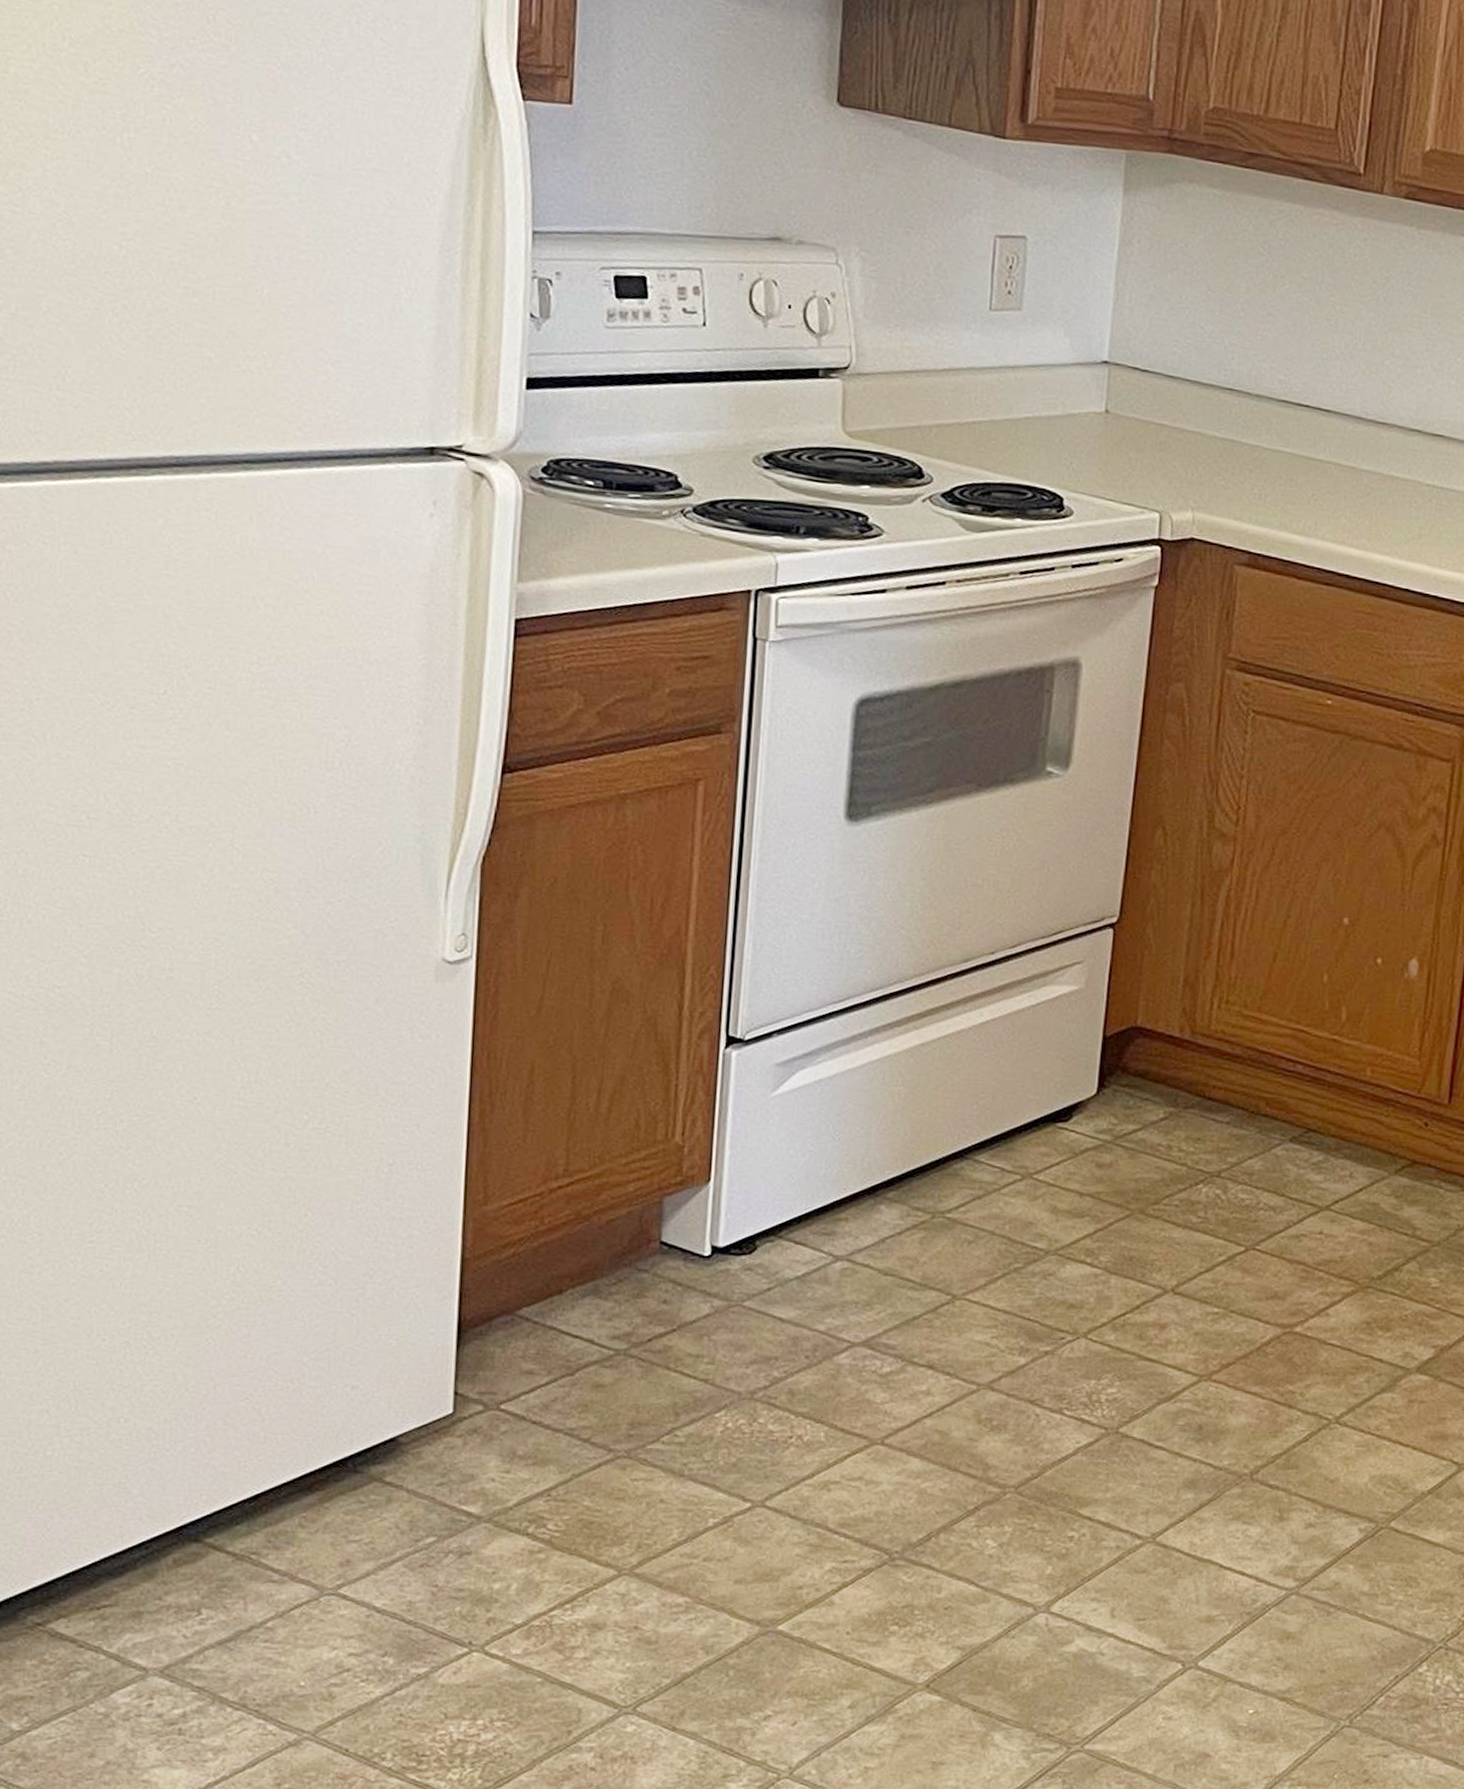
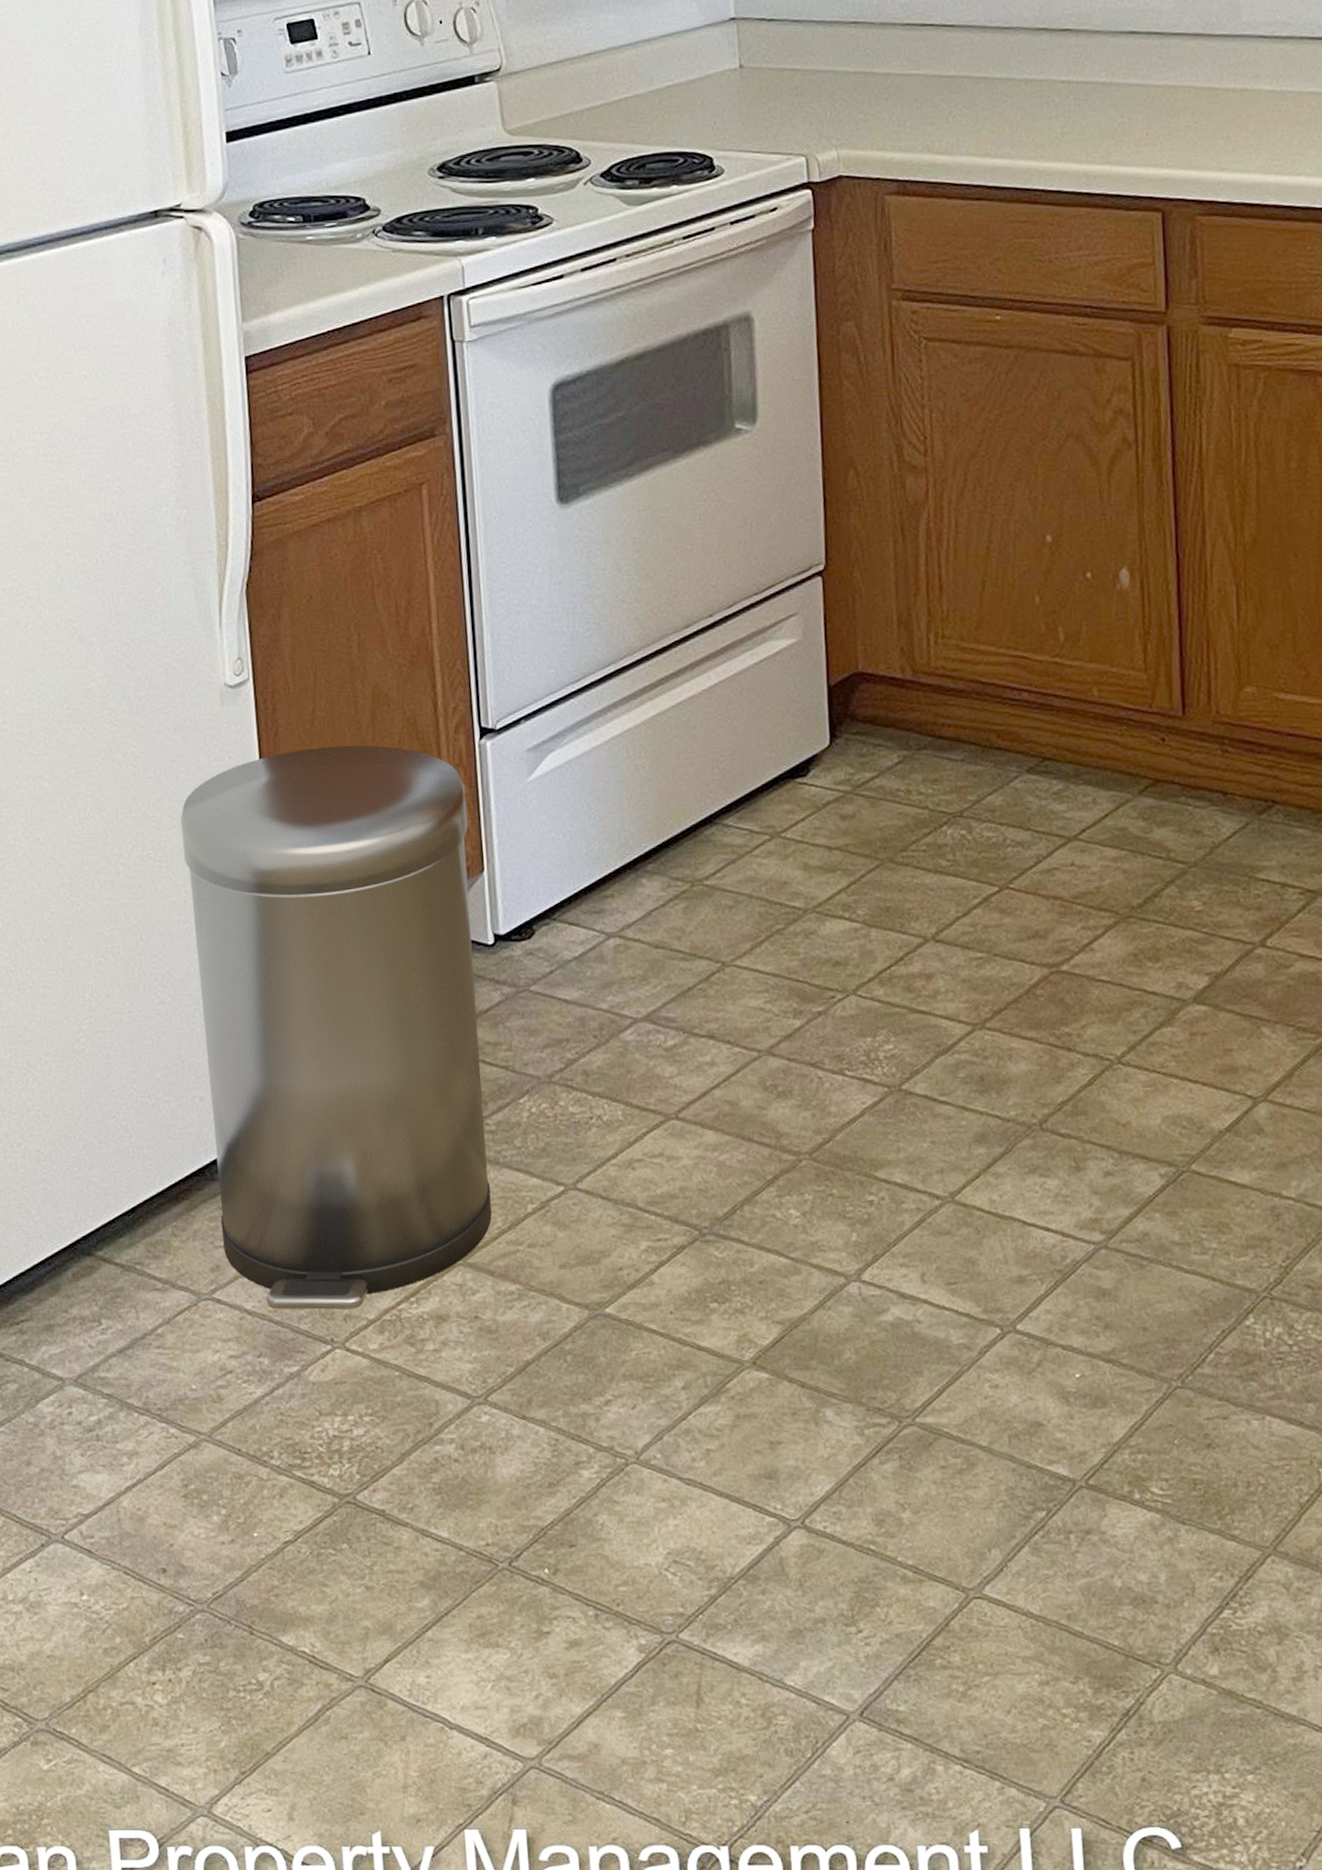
pedal bin: none [358,1036,702,1613] -> present [180,745,492,1310]

